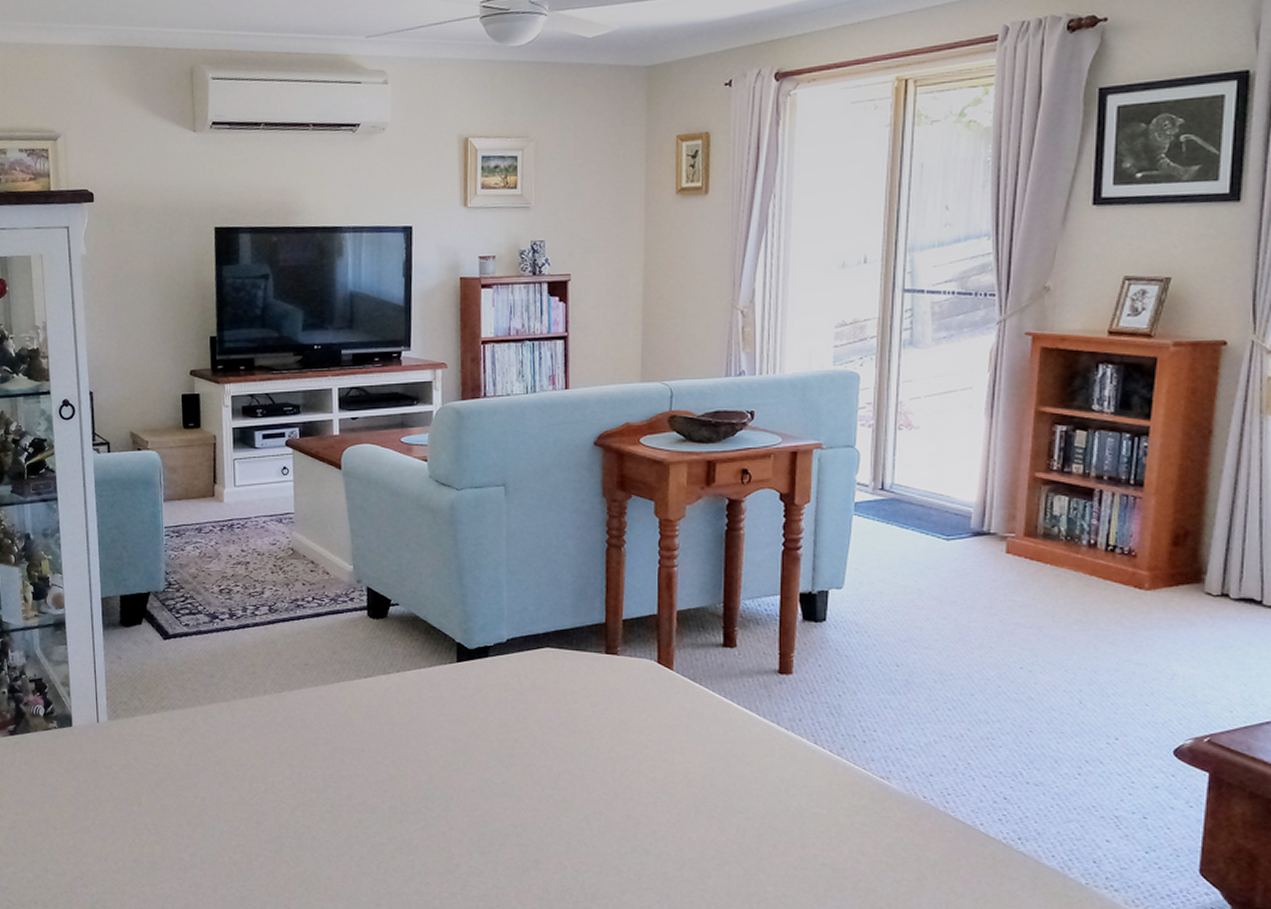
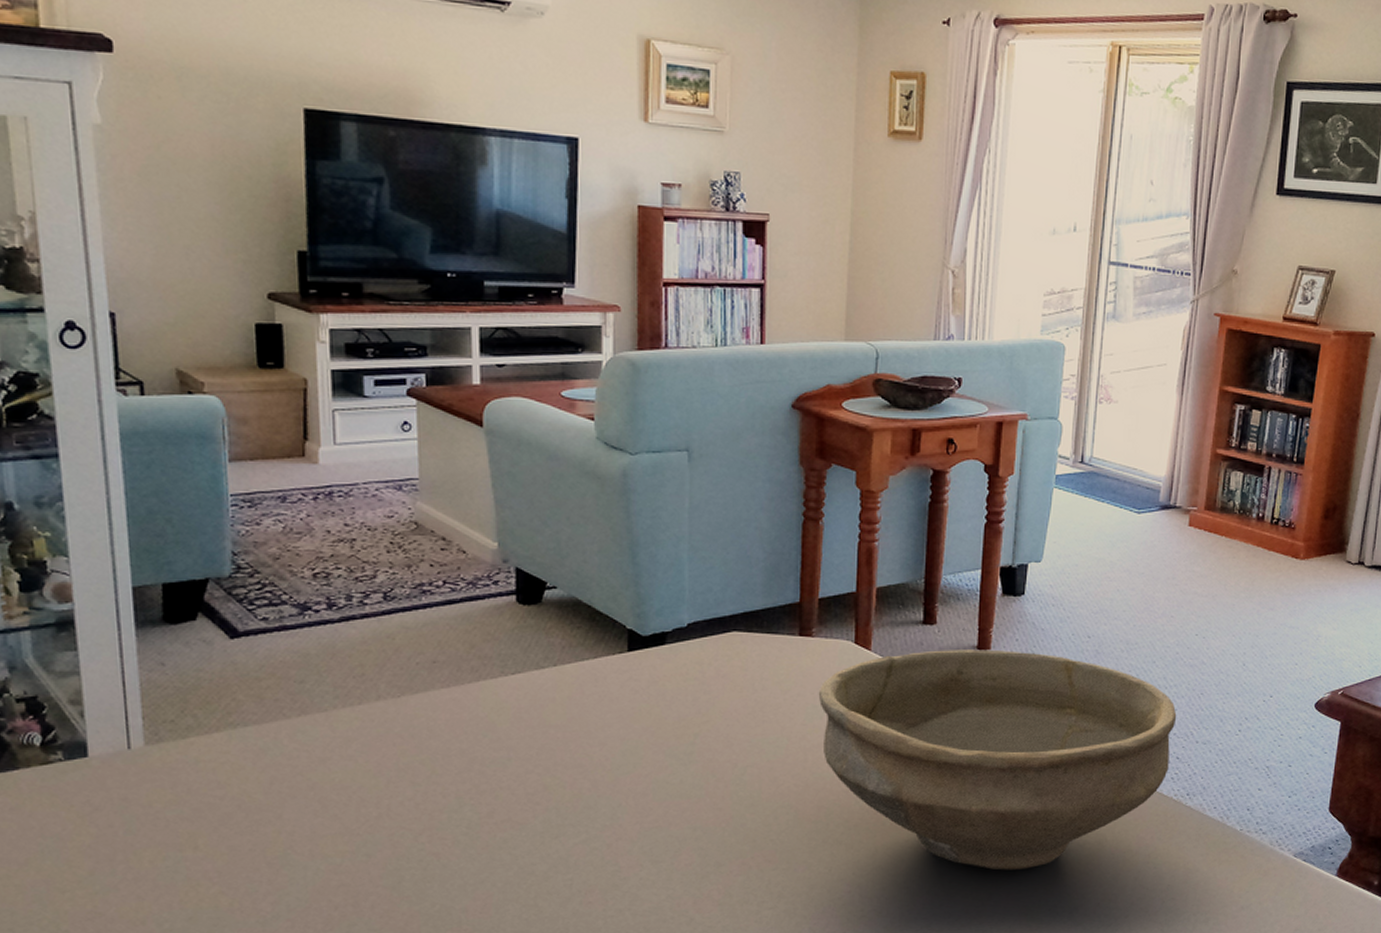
bowl: none [624,672,1002,900] -> present [818,649,1177,870]

